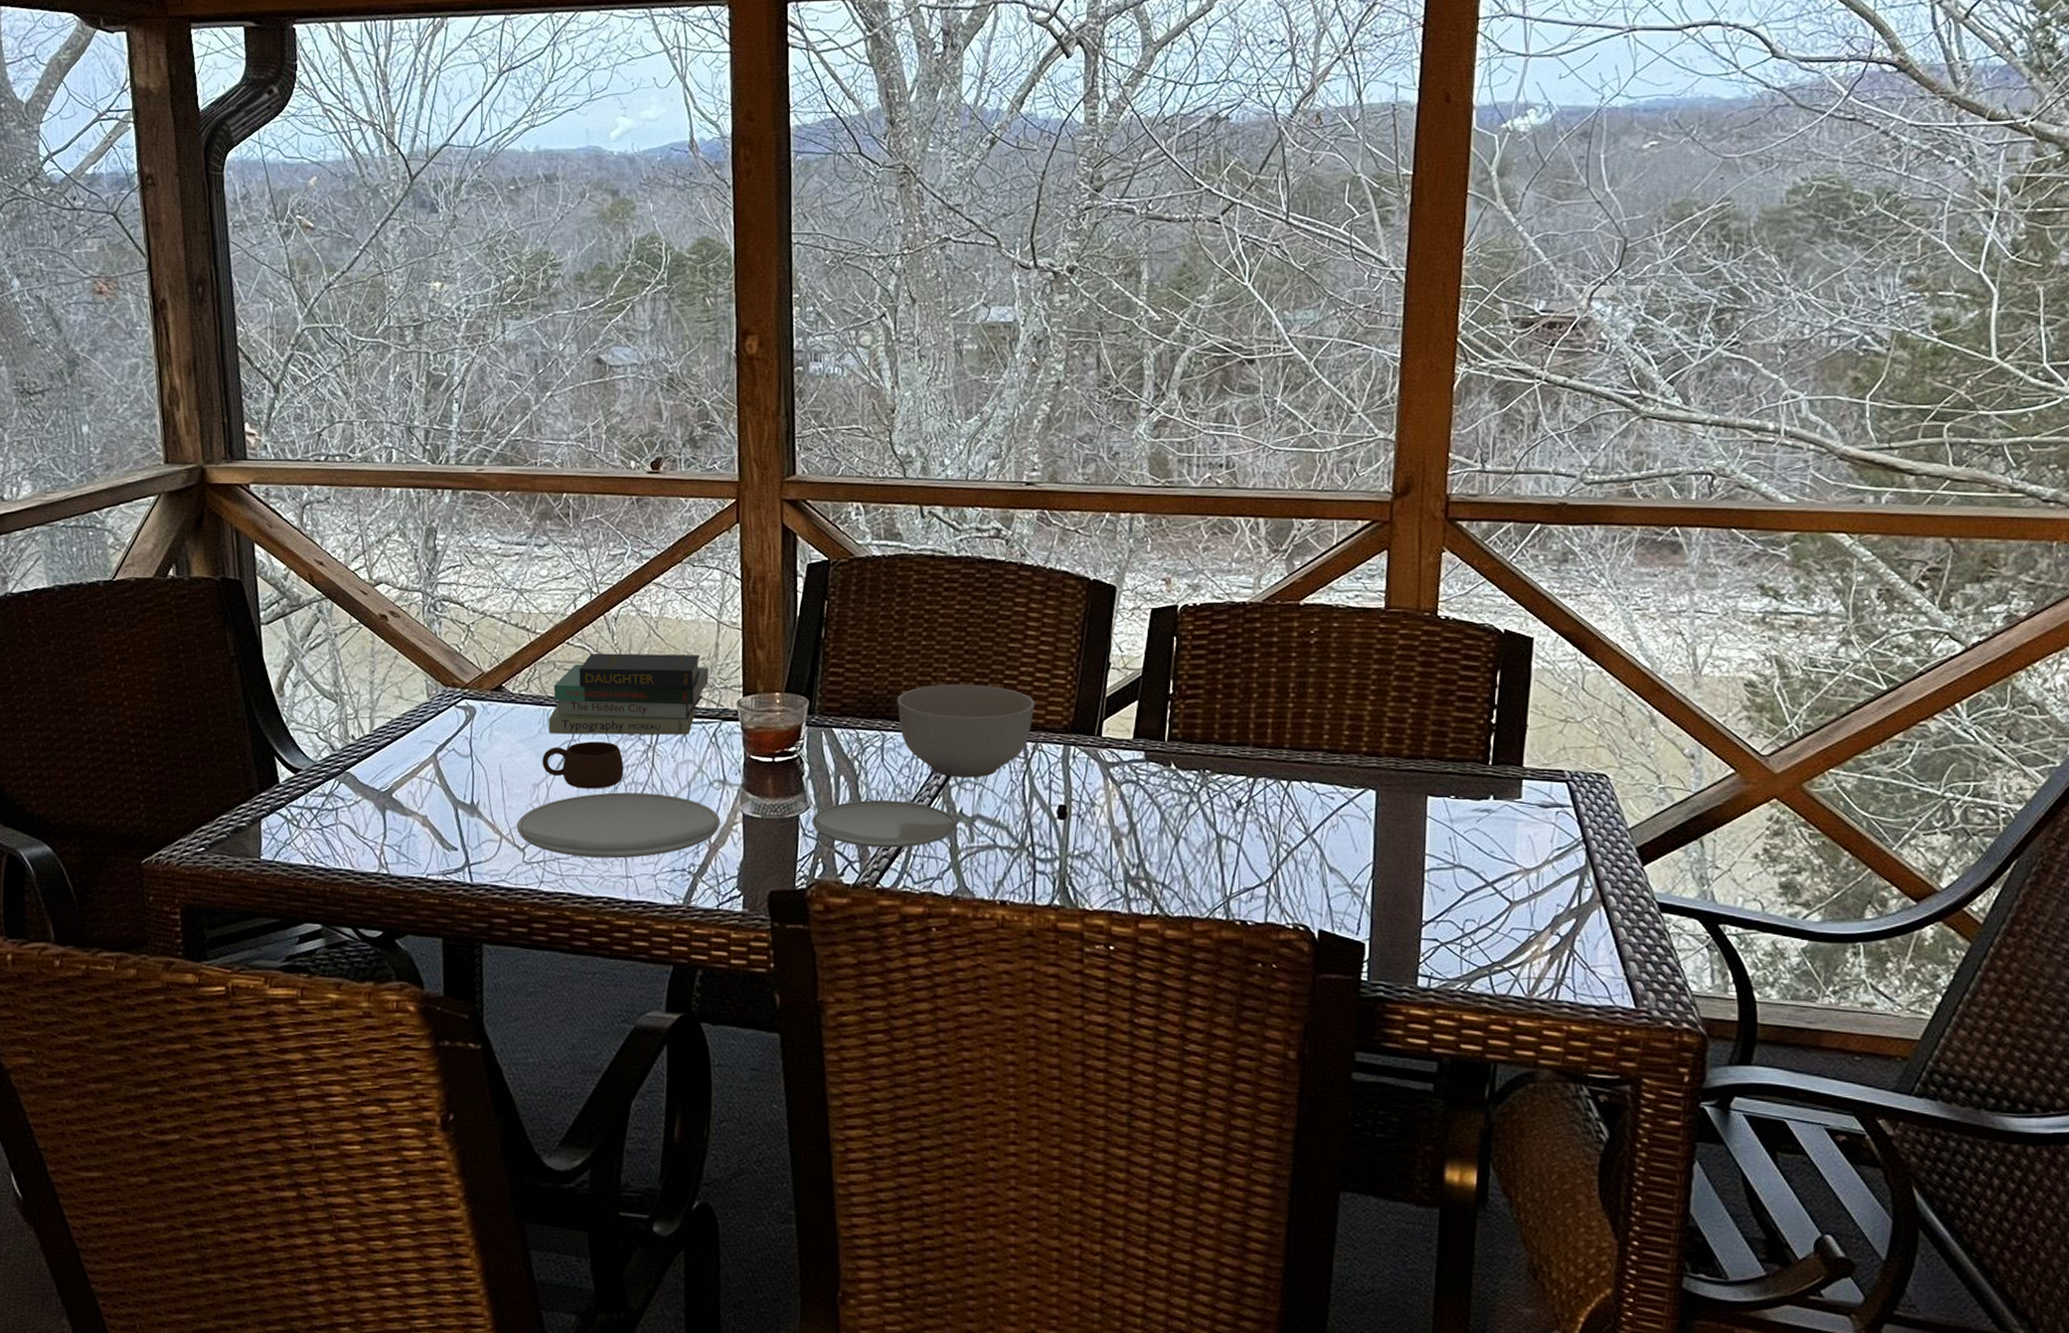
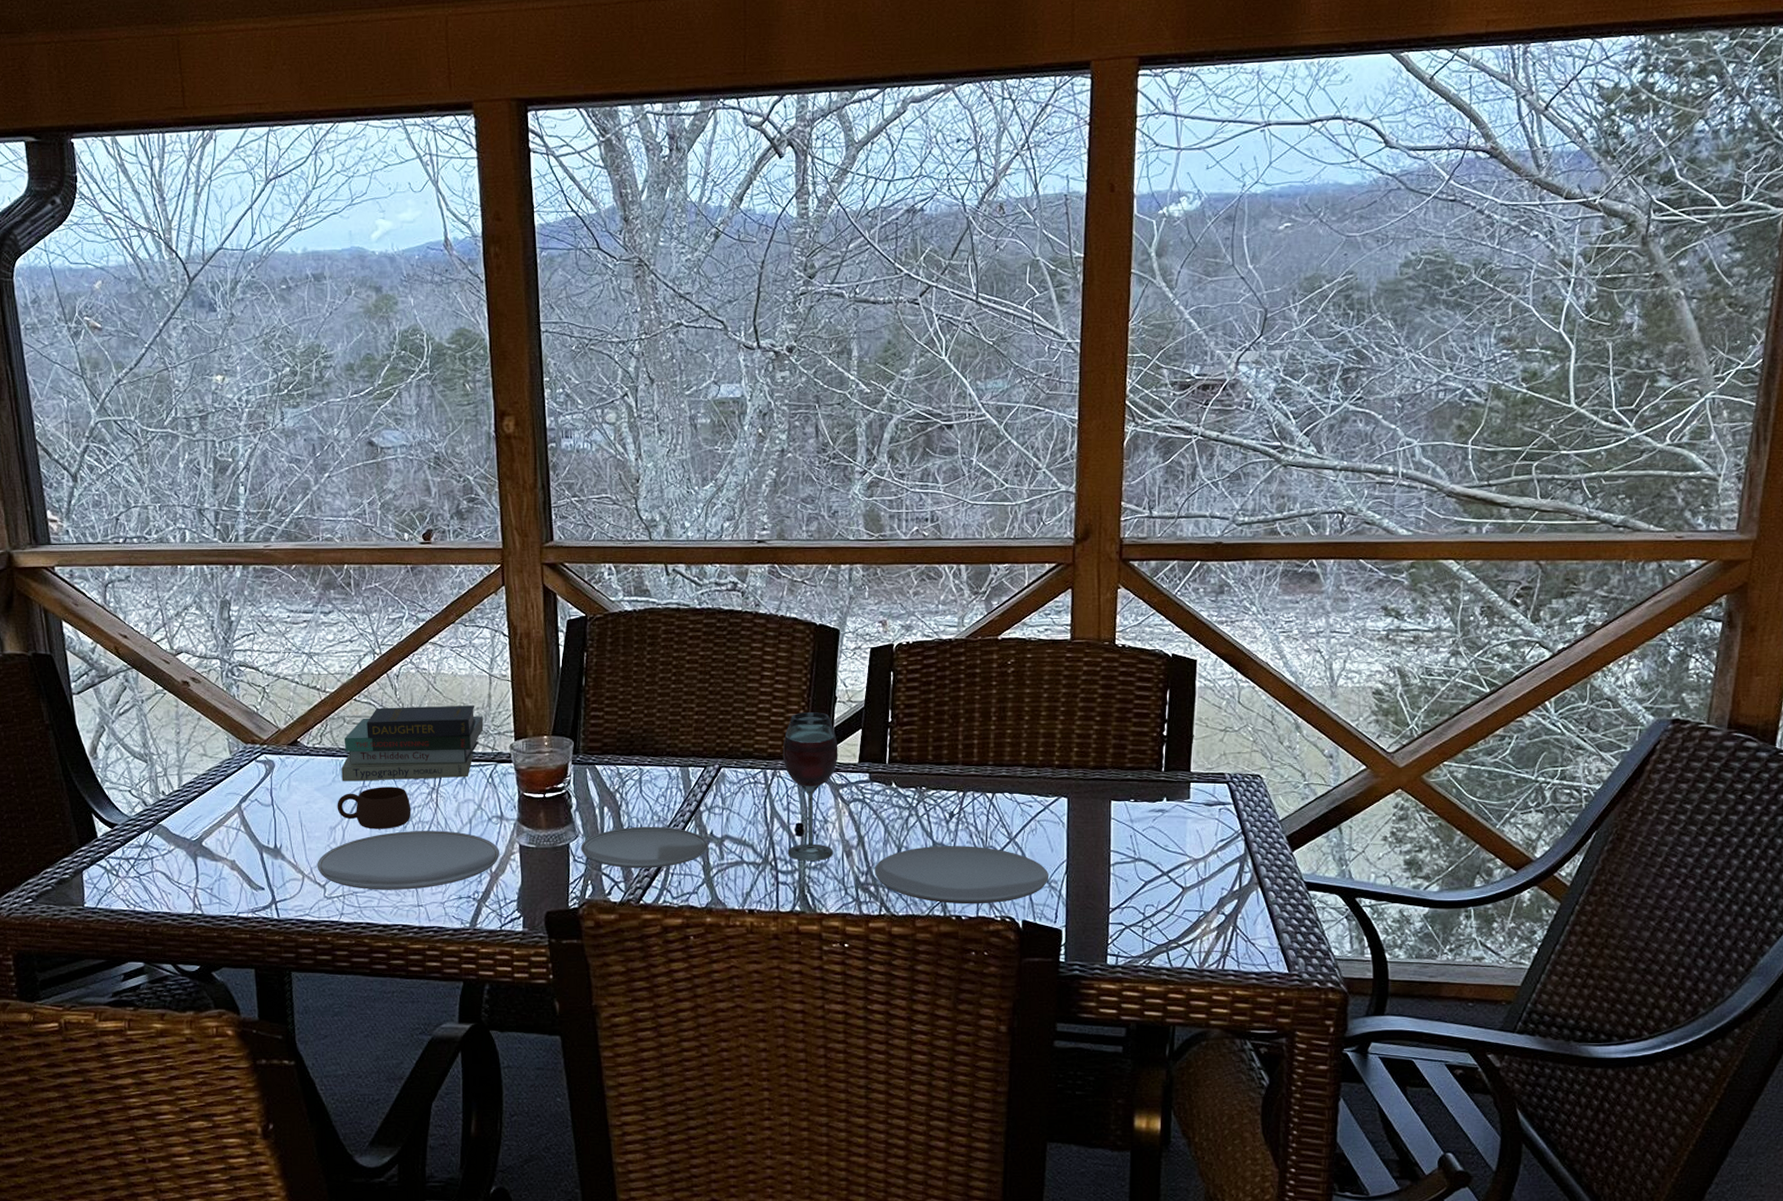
bowl: present [897,684,1036,778] -> none [651,721,773,804]
wineglass: none [1045,679,1110,849] -> present [782,712,838,861]
plate: none [1147,838,1352,909] -> present [874,846,1049,904]

